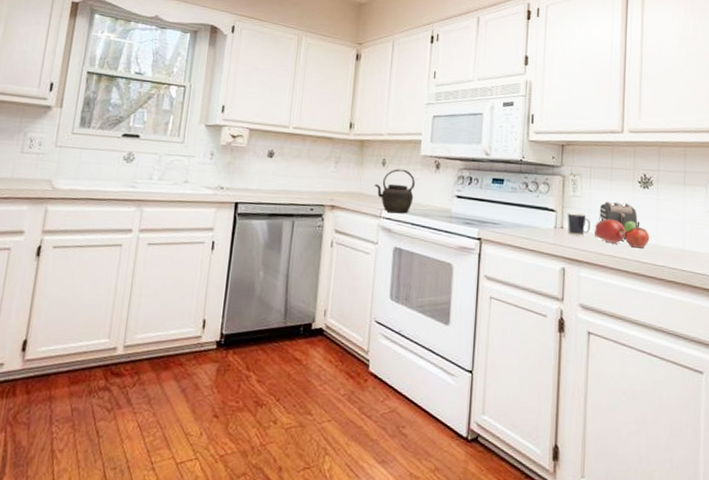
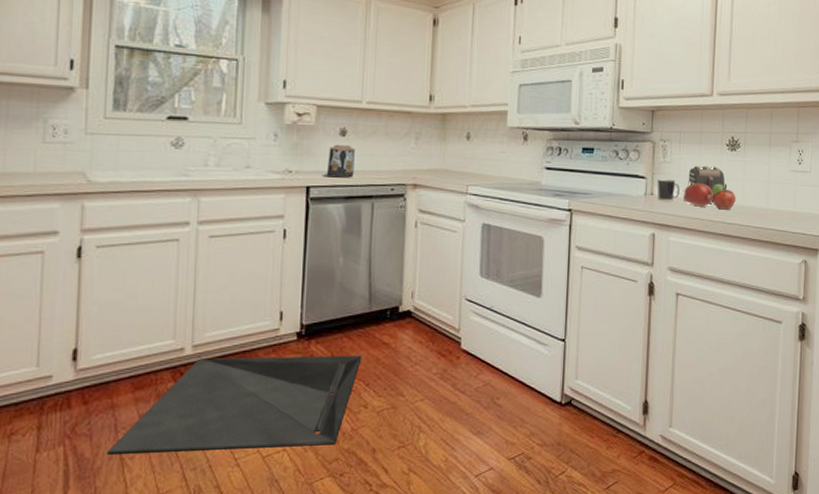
door mat: none [41,359,275,459] -> present [107,355,362,454]
canister: none [249,165,280,197] -> present [322,144,355,178]
kettle: present [374,169,415,213] -> none [459,142,502,188]

